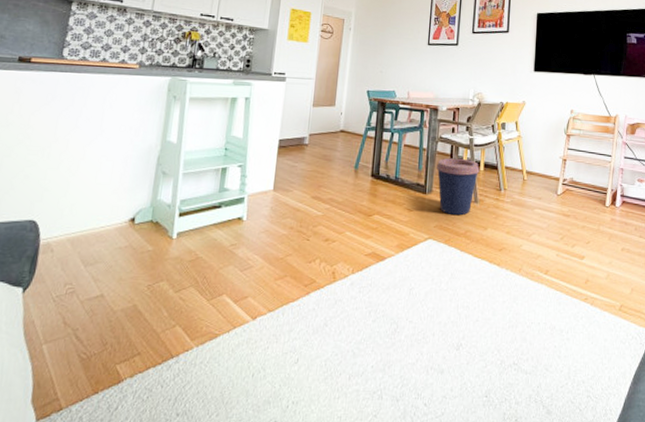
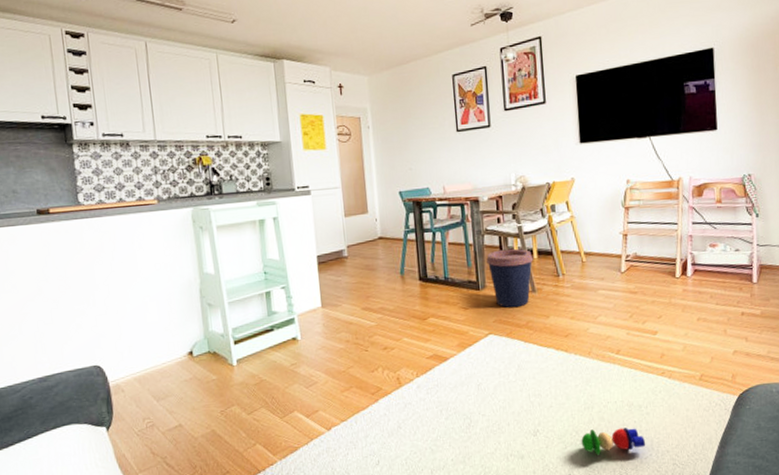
stacking toy: none [501,350,564,378] -> present [581,427,646,455]

